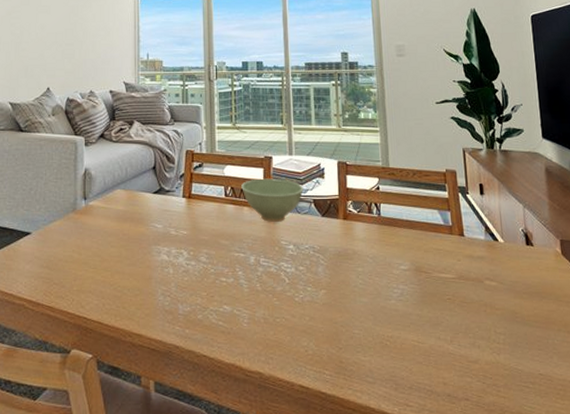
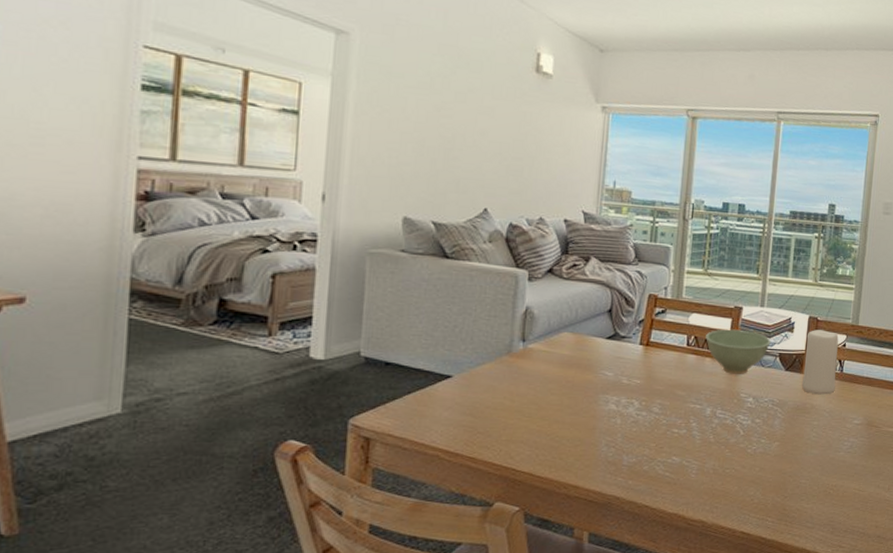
candle: none [338,174,375,240] -> present [801,330,839,395]

